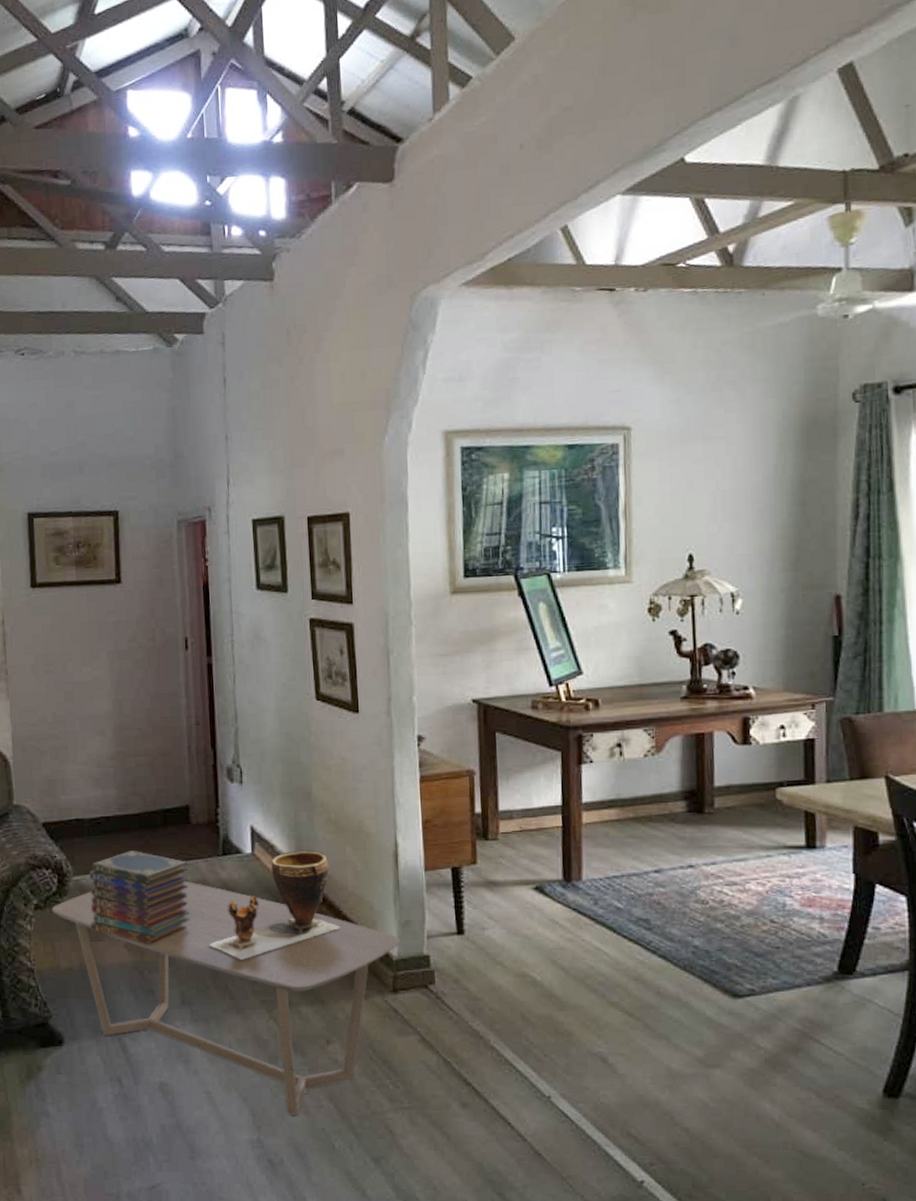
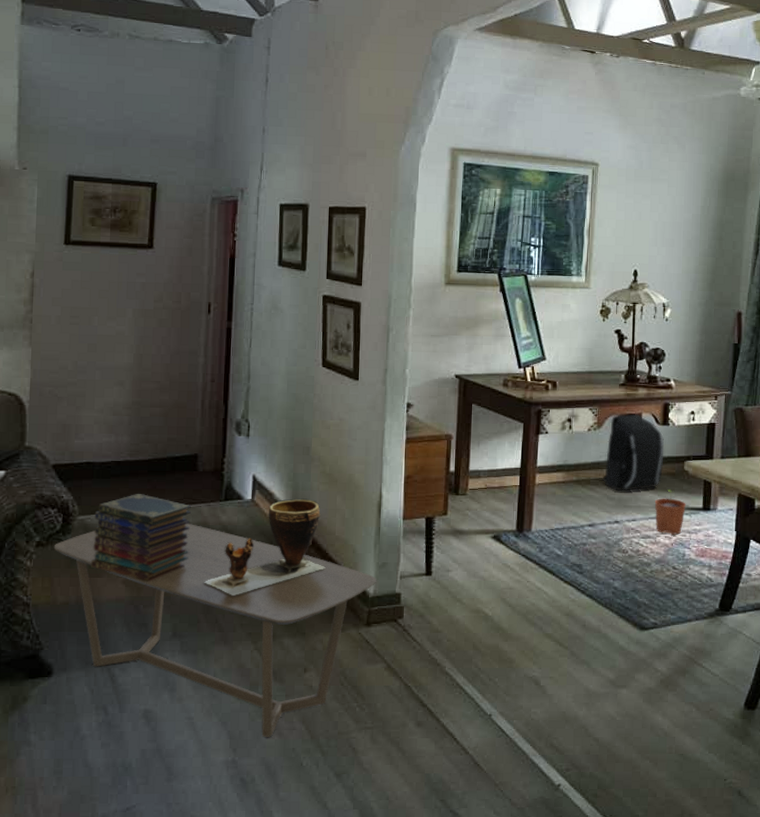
backpack: none [666,732,748,829] -> present [601,414,665,491]
plant pot: none [739,824,782,880] -> present [654,490,686,535]

